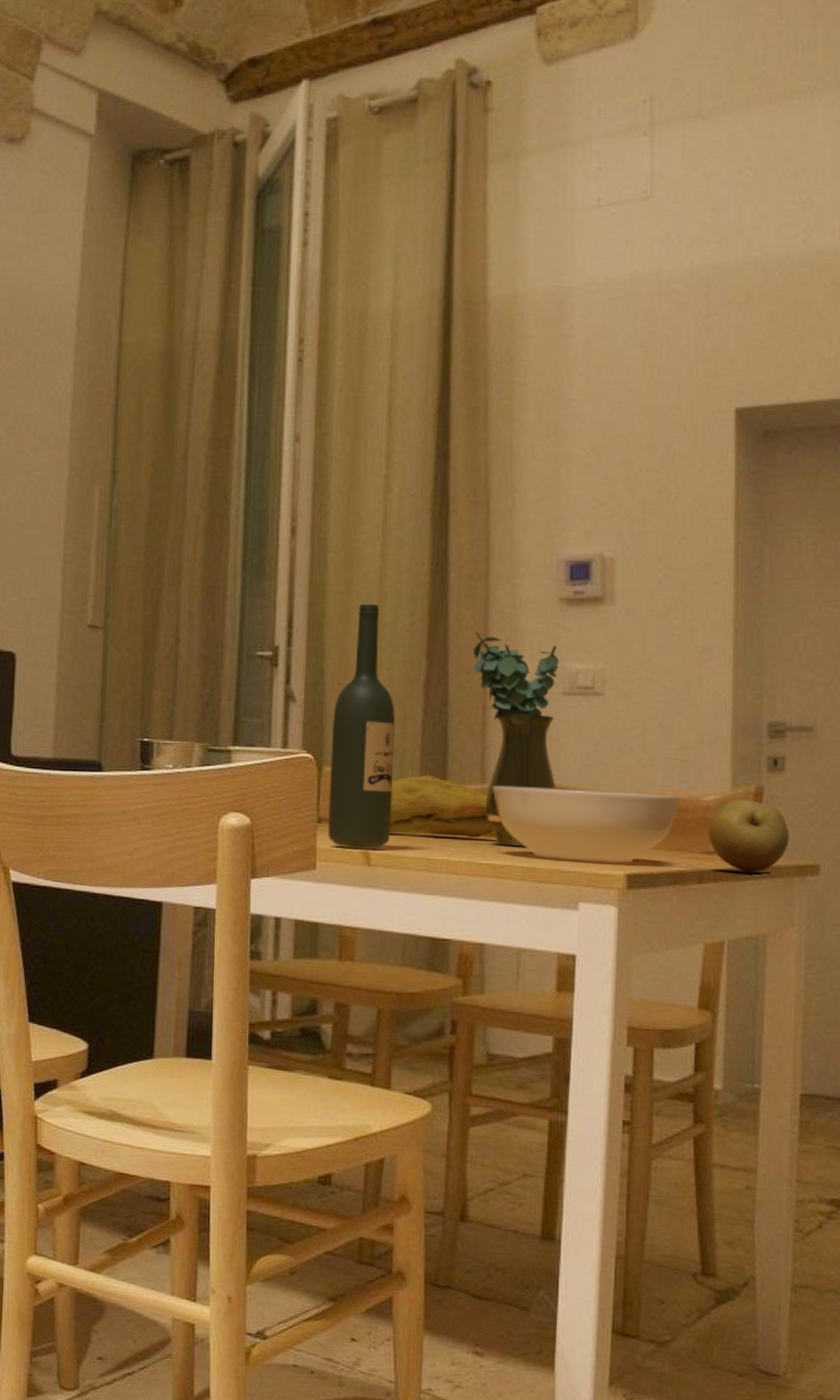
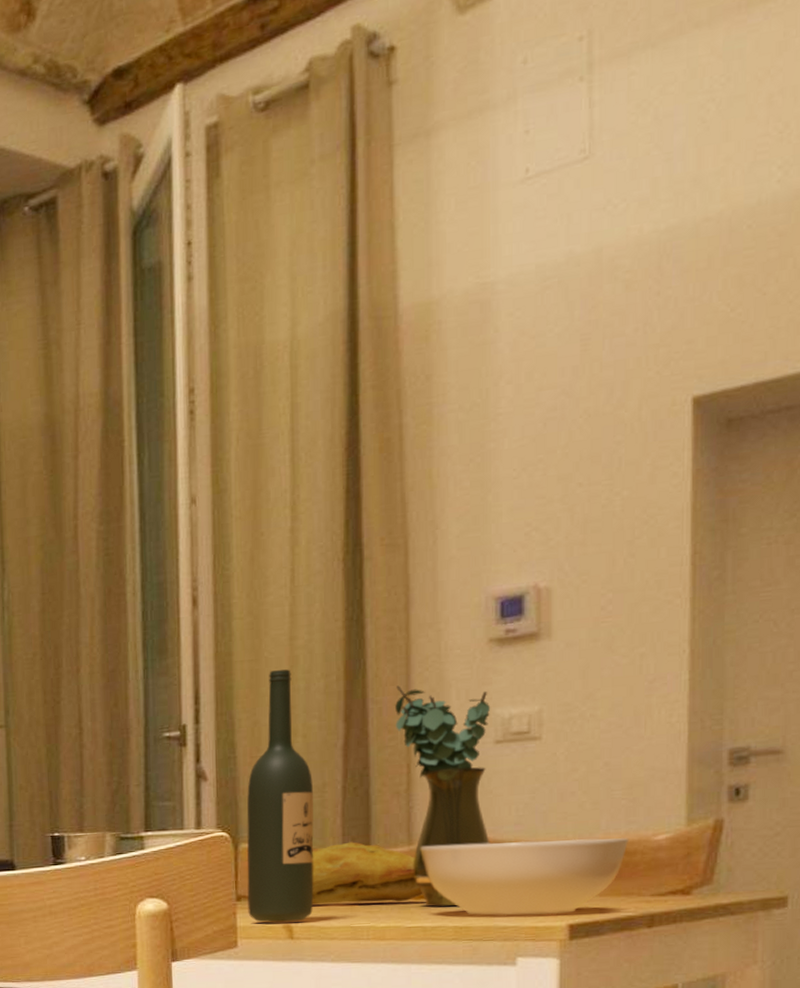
fruit: present [708,799,789,872] -> none [659,834,753,911]

